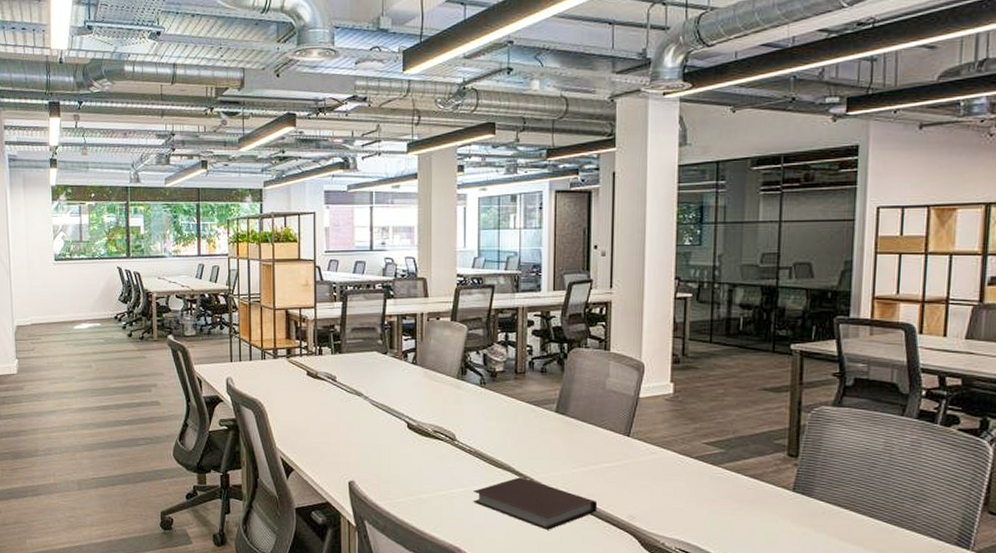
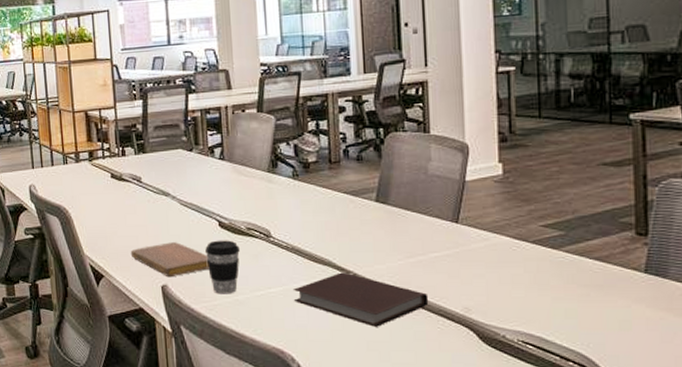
notebook: none [321,440,396,474] -> present [130,242,209,278]
coffee cup: none [393,441,425,493] -> present [205,240,240,294]

